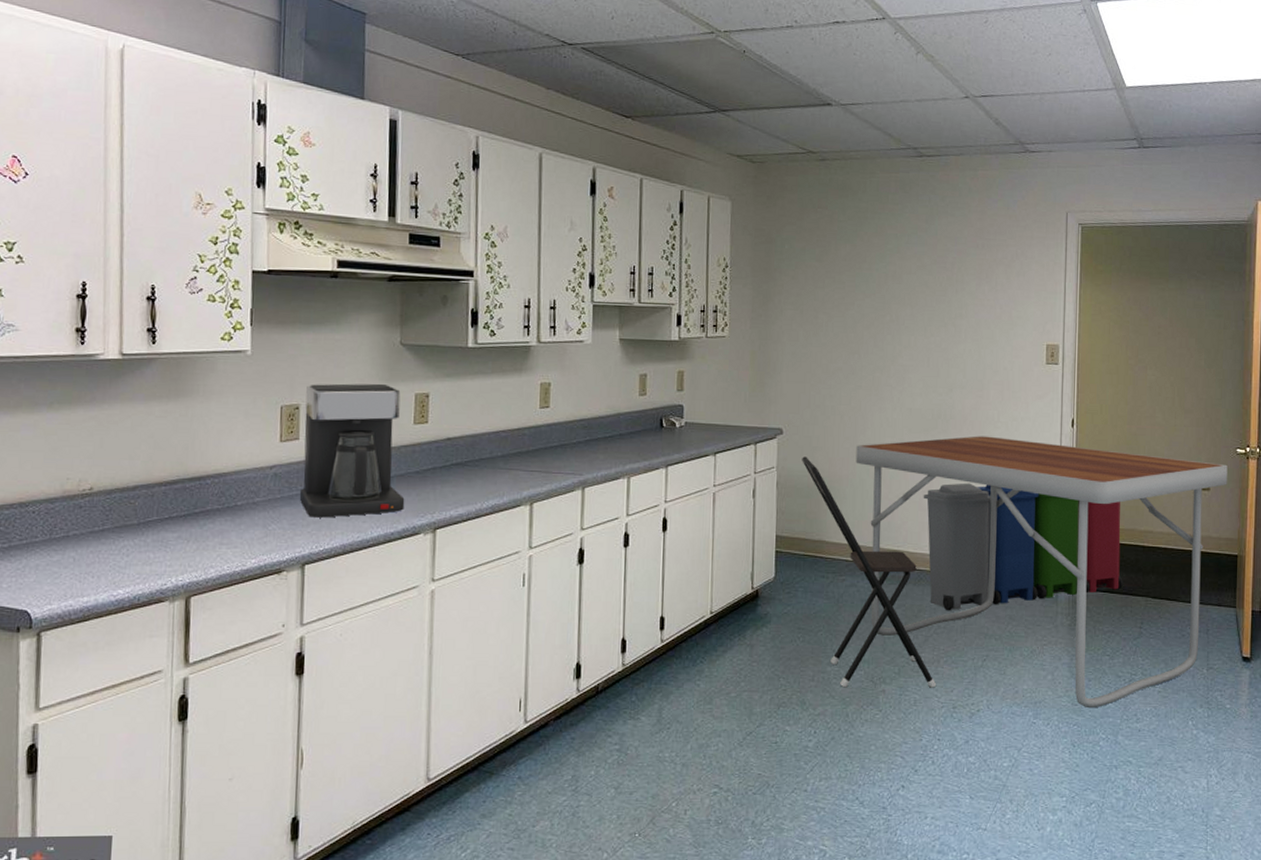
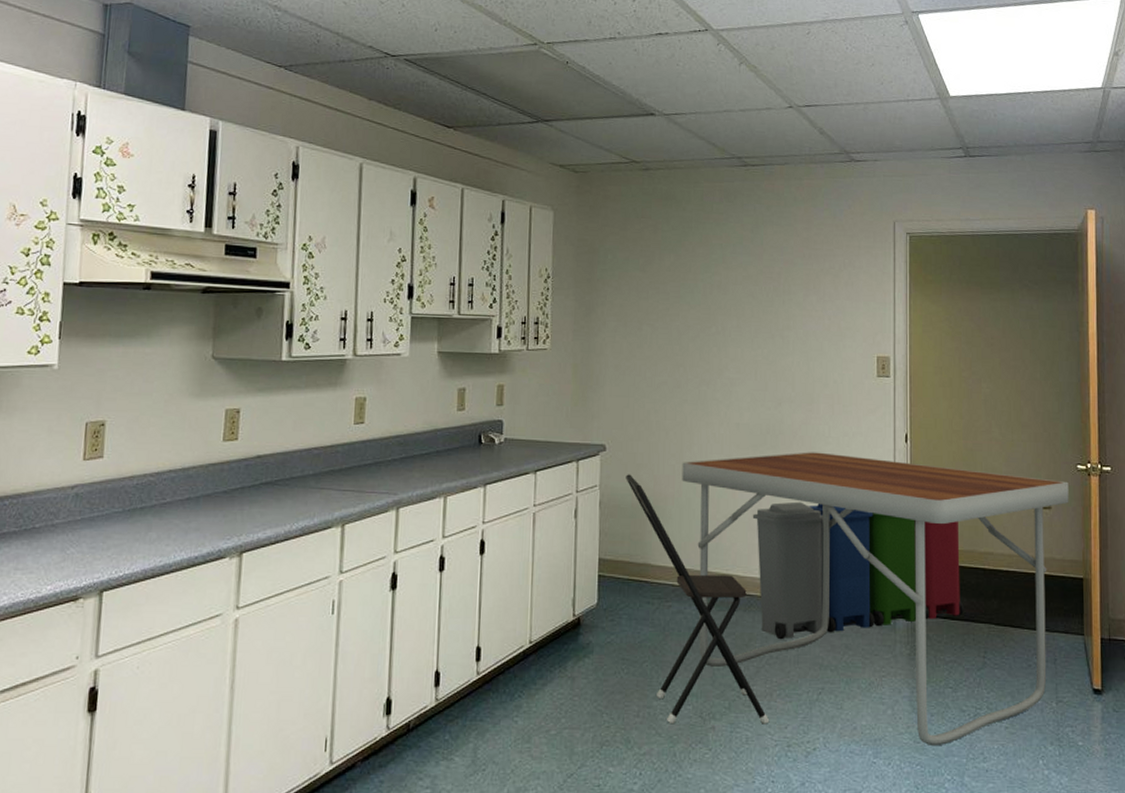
coffee maker: present [299,383,405,518] -> none [100,398,211,541]

